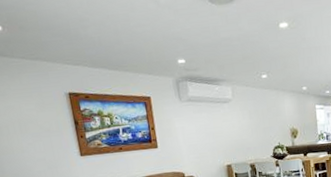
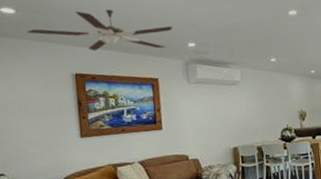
ceiling fan: none [15,25,161,70] -> present [26,10,172,51]

